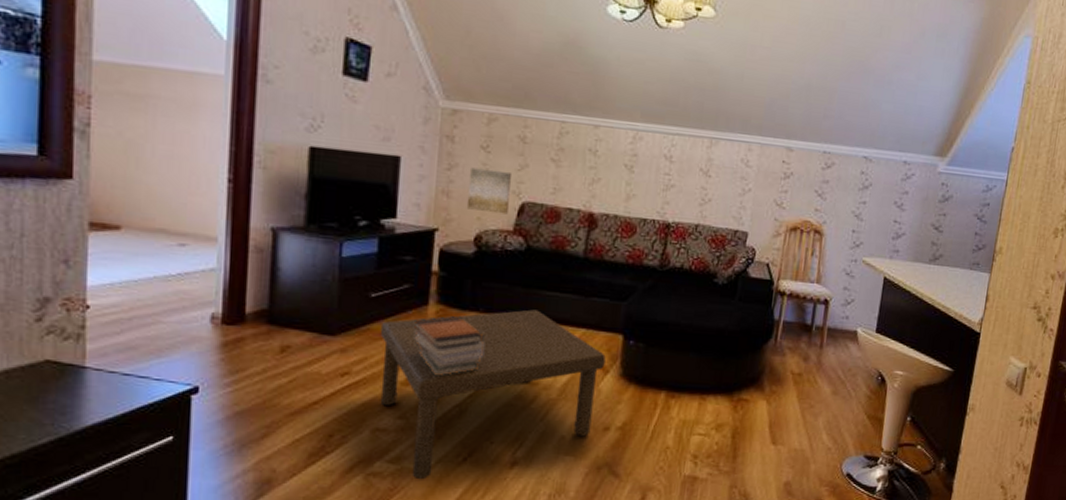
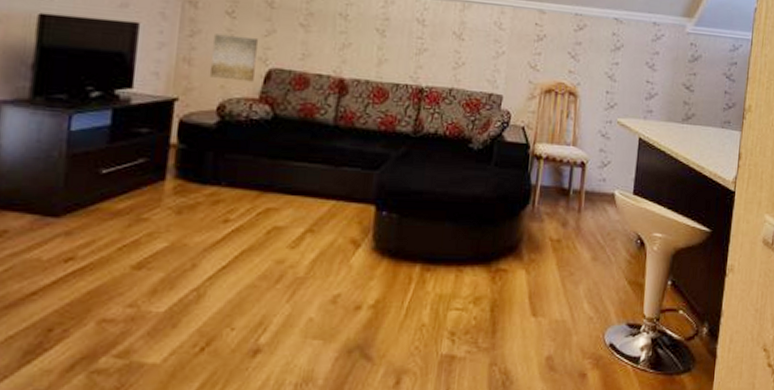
coffee table: present [380,309,606,480] -> none [108,182,357,375]
book stack: present [414,316,485,376] -> none [148,192,227,258]

